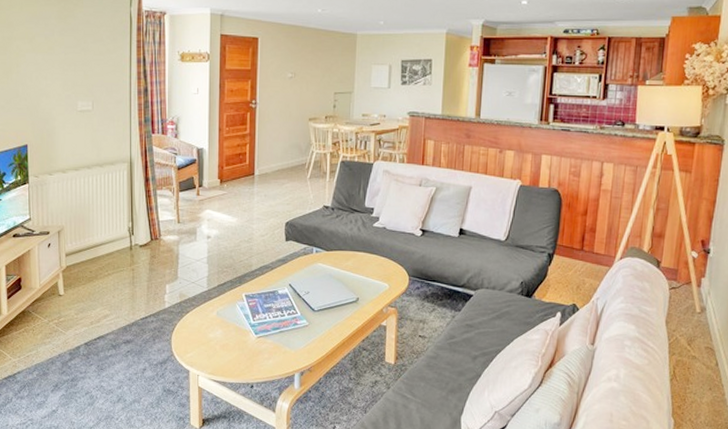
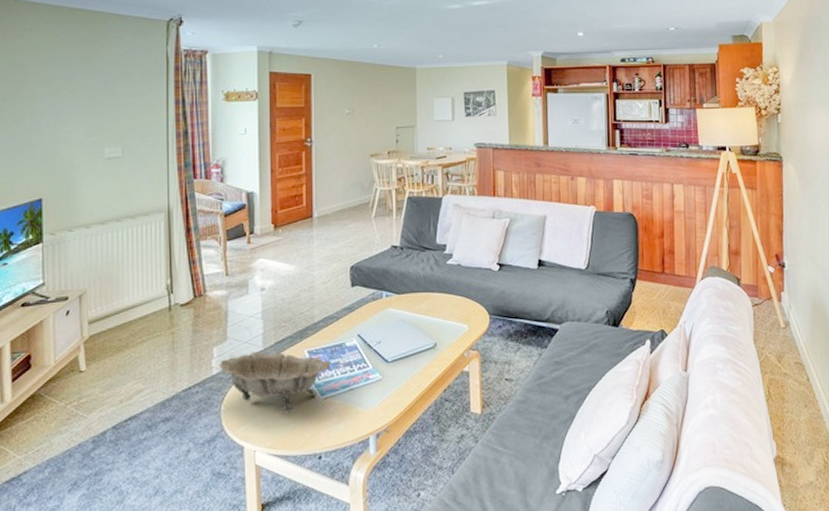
decorative bowl: none [170,292,265,347] -> present [218,352,331,414]

